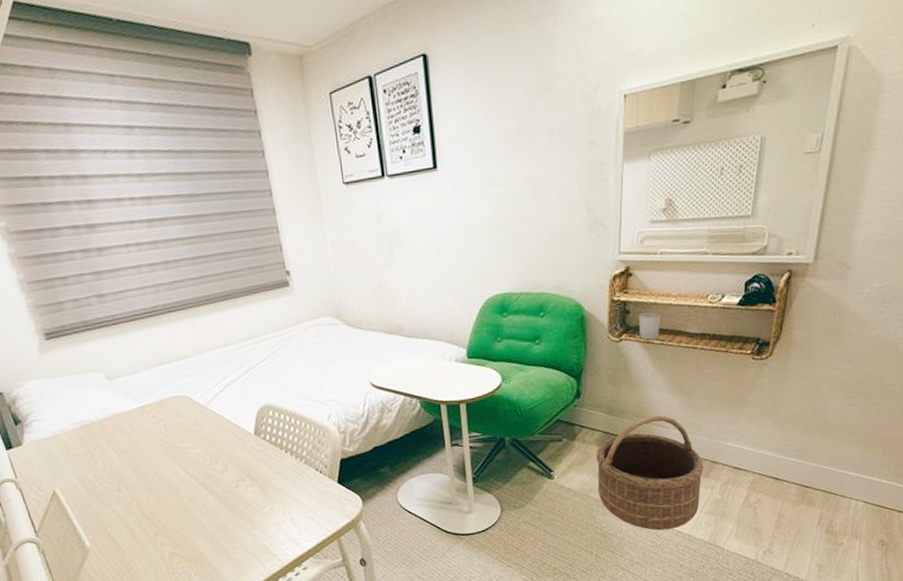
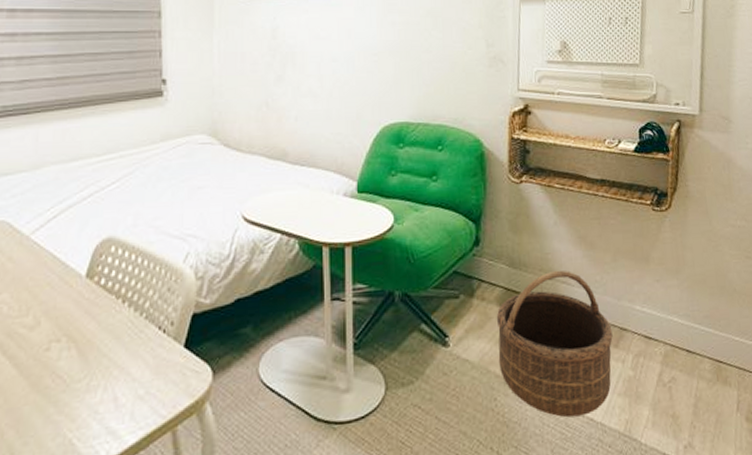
candle holder: present [639,311,661,340] -> none [539,152,561,184]

